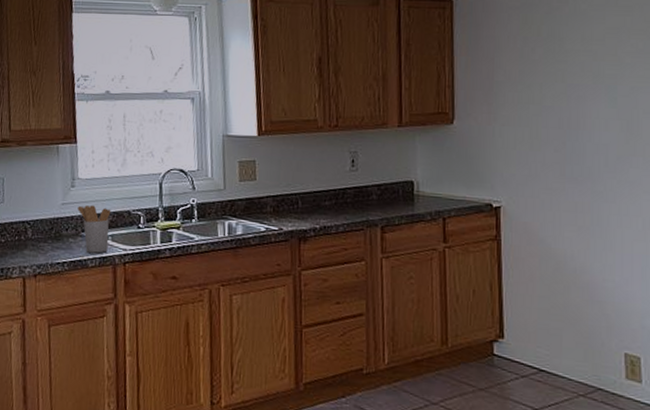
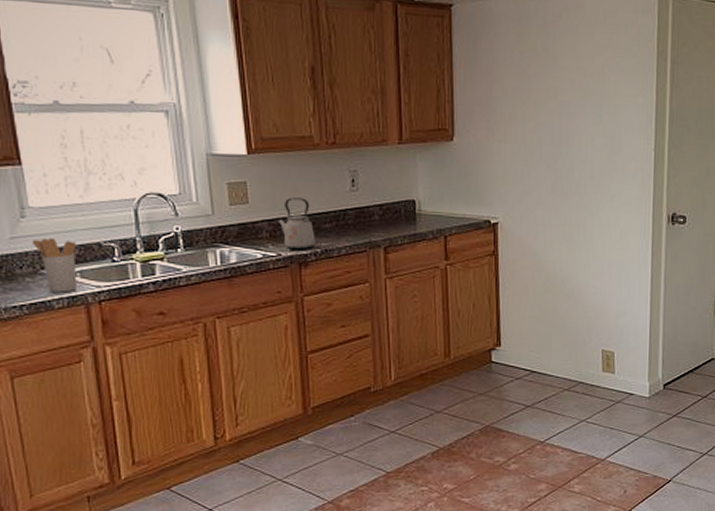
kettle: none [282,176,315,226] -> present [279,197,315,250]

